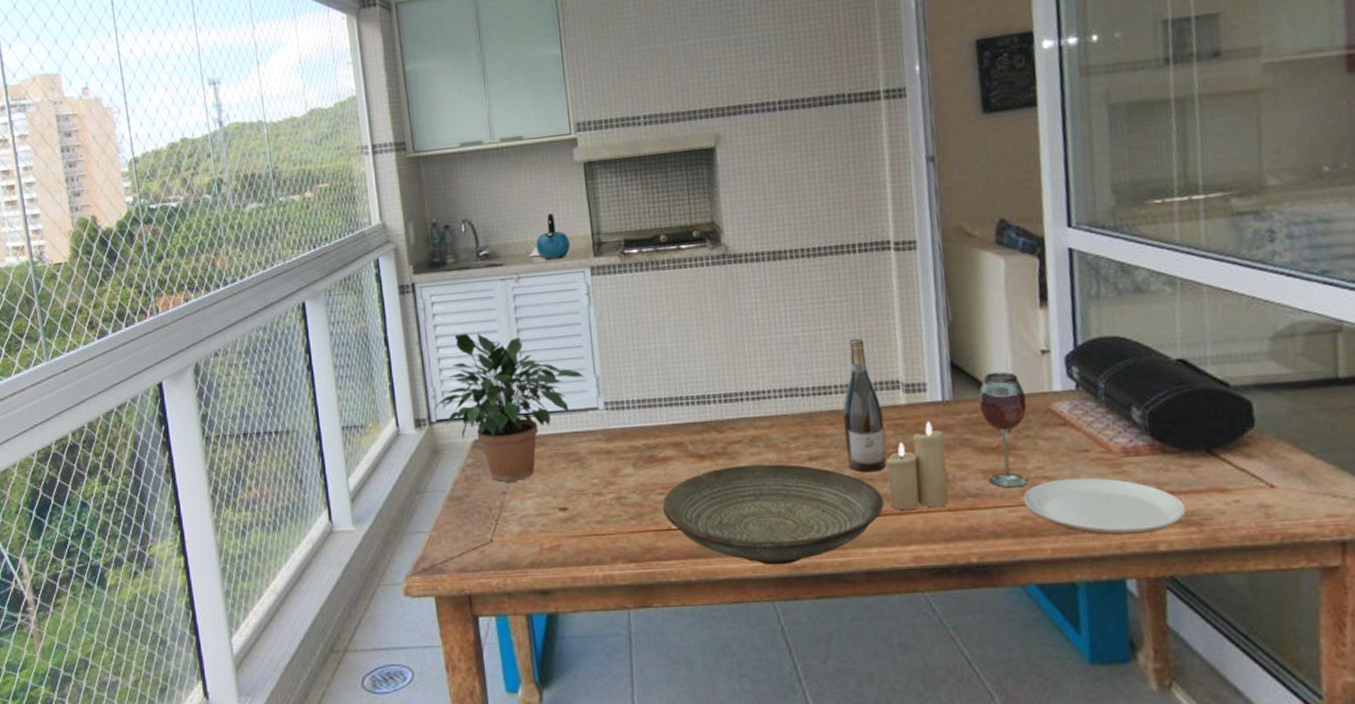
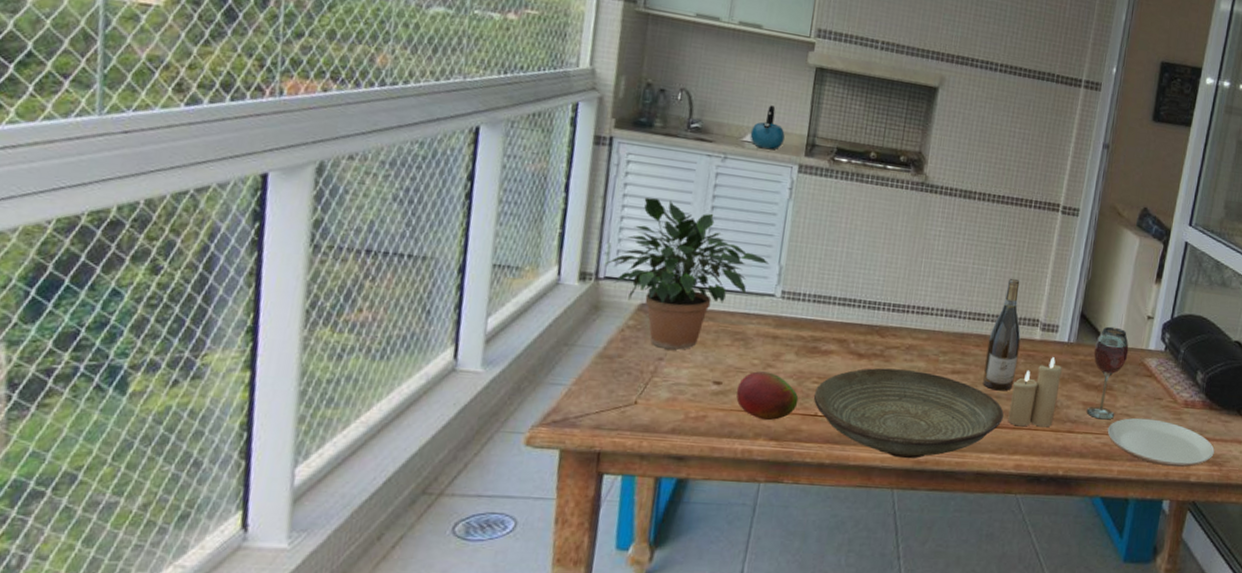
fruit: none [583,490,648,542] -> present [736,371,799,421]

